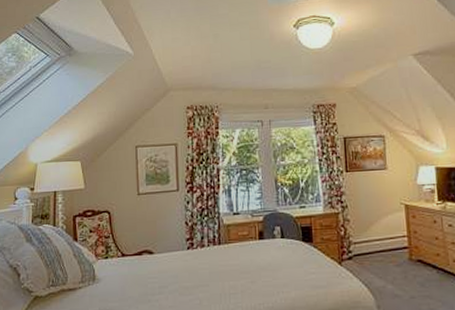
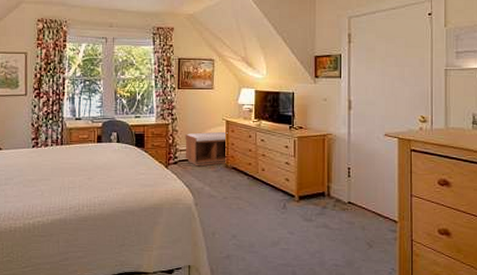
bench: none [358,217,408,261] -> present [185,131,228,167]

